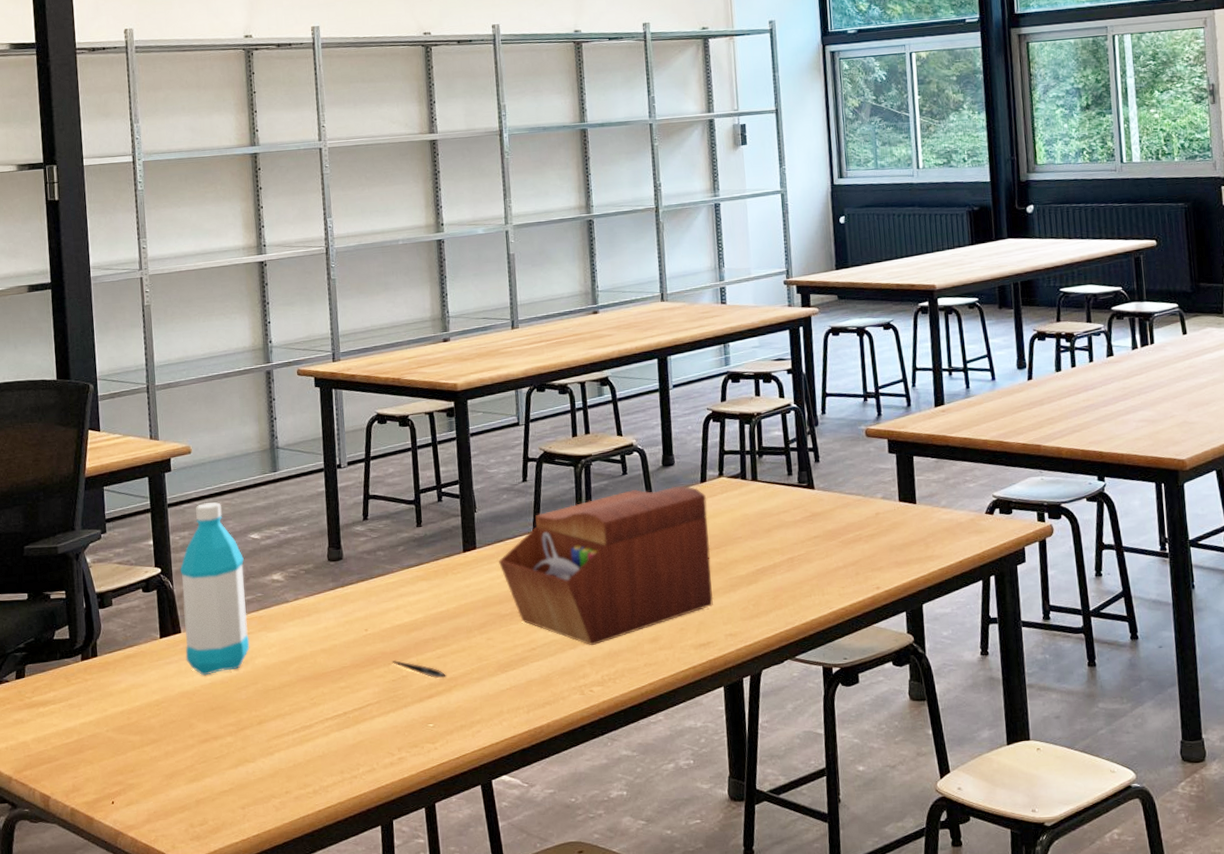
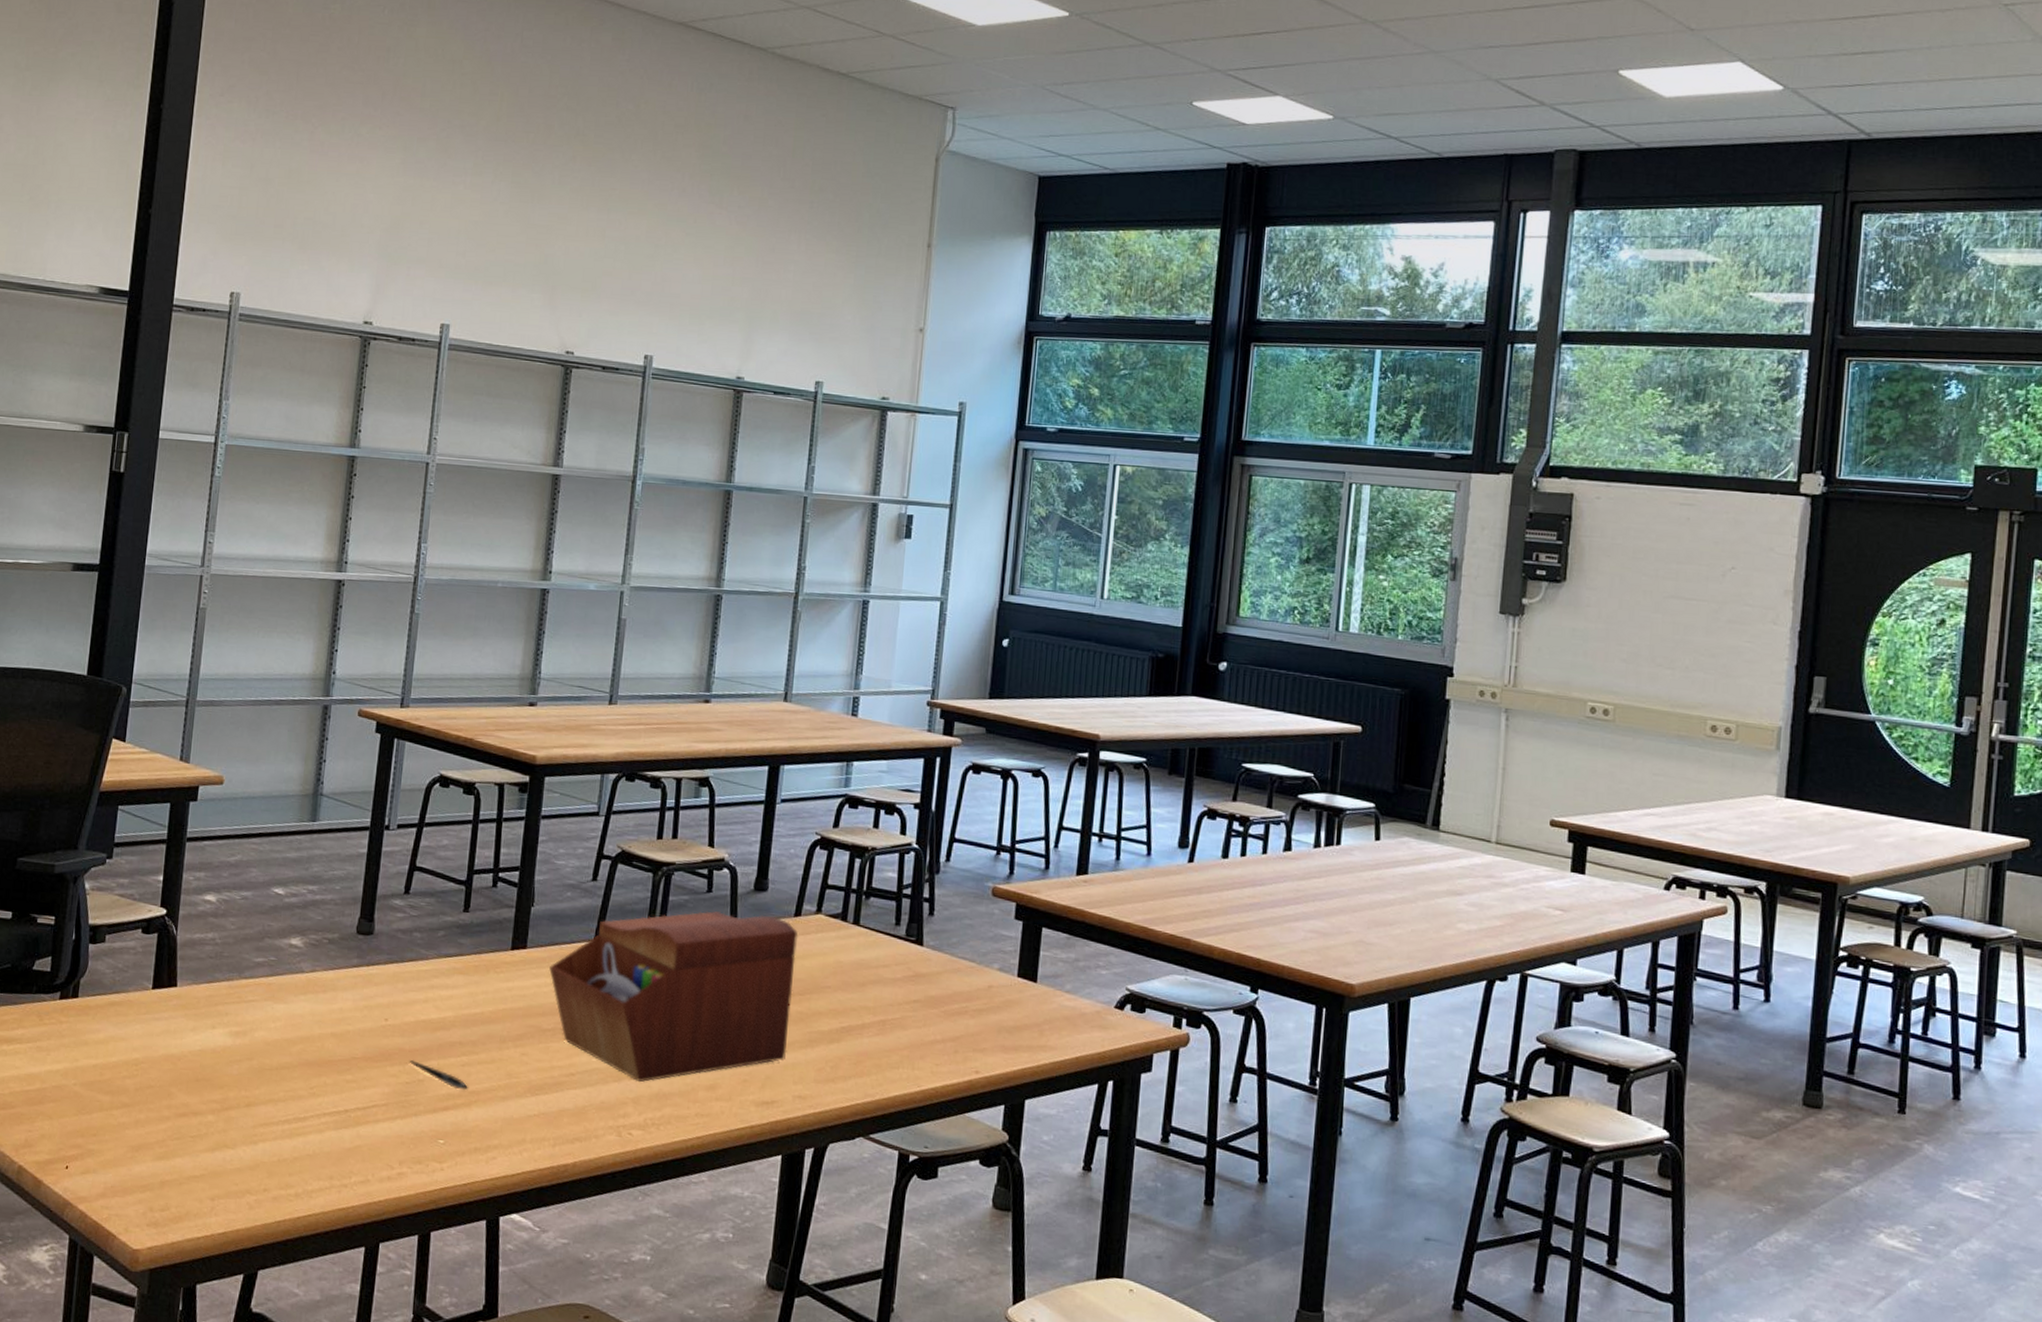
water bottle: present [179,502,250,676] -> none [177,843,262,1041]

